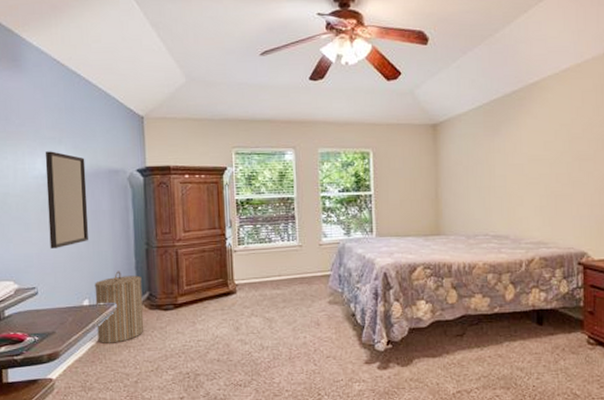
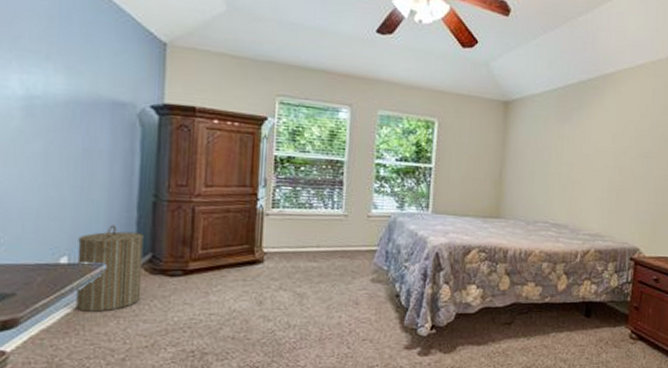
home mirror: present [45,151,88,249] -> none [19,67,81,190]

